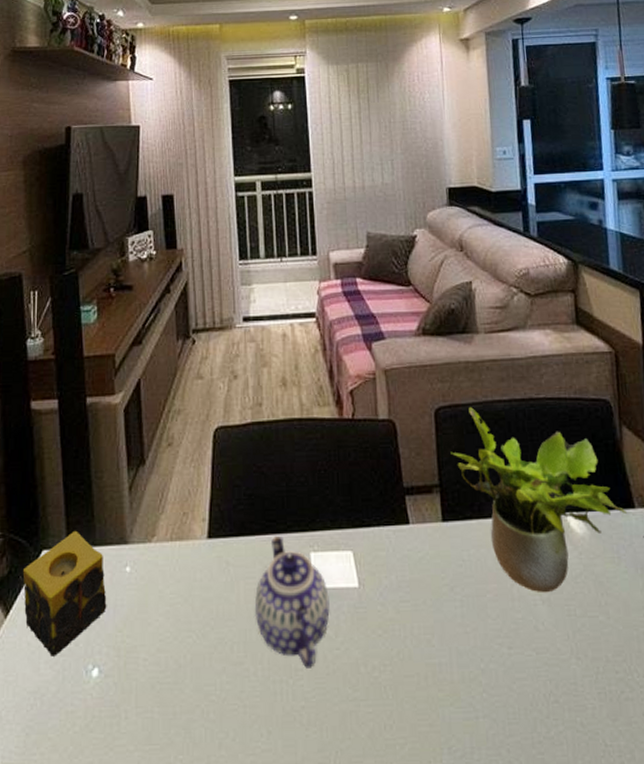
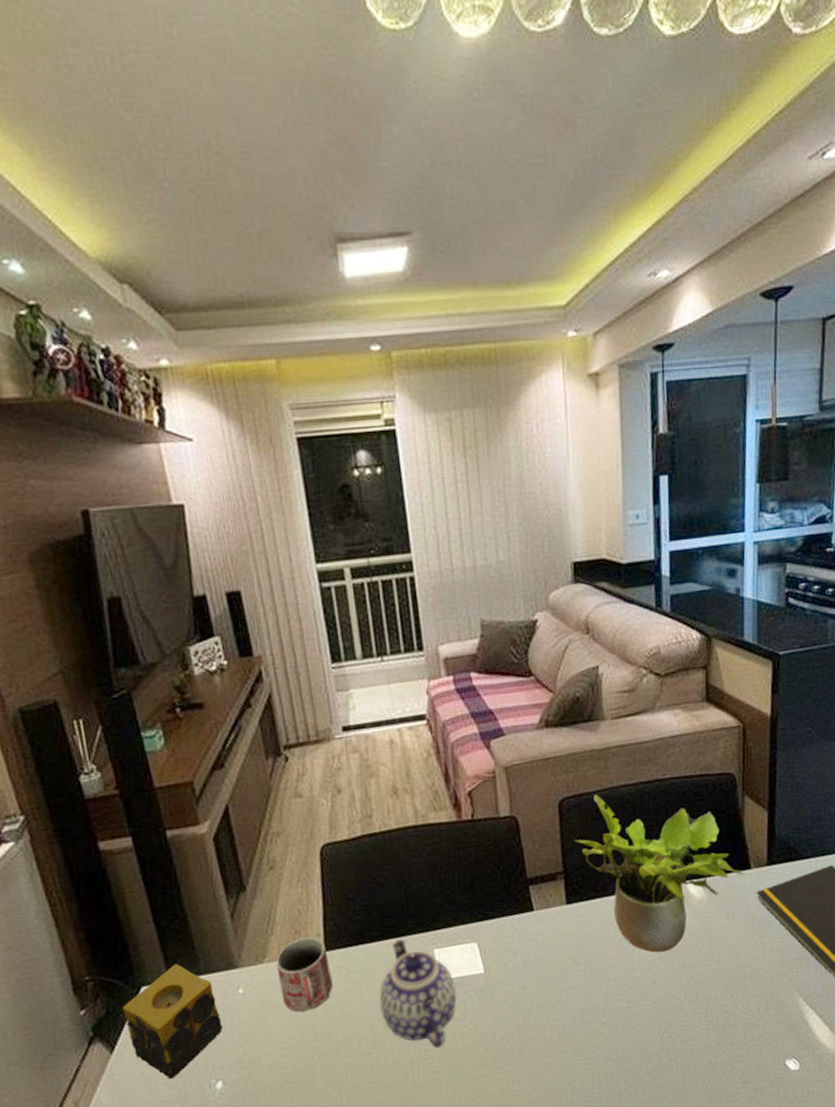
mug: none [162,520,212,602] -> present [276,936,333,1012]

